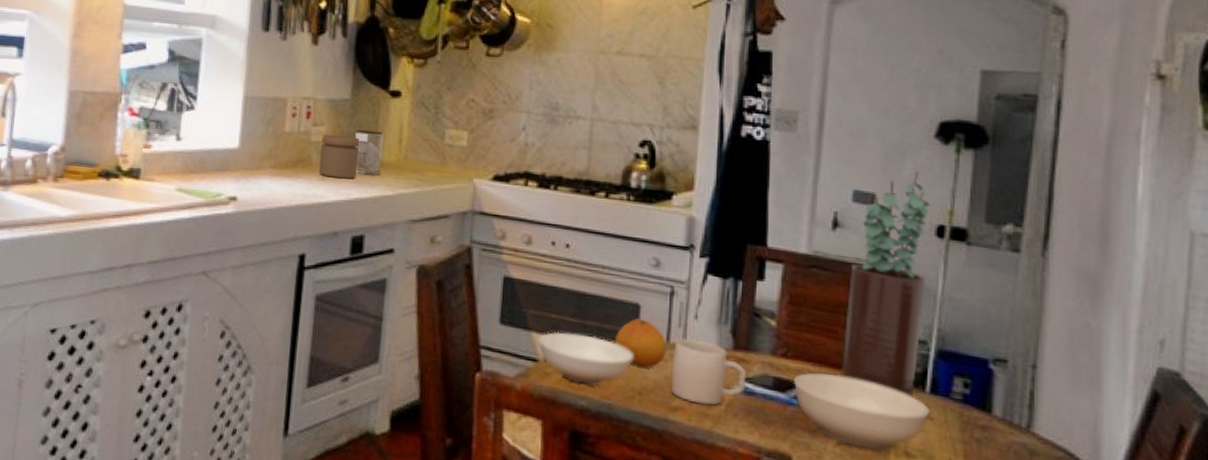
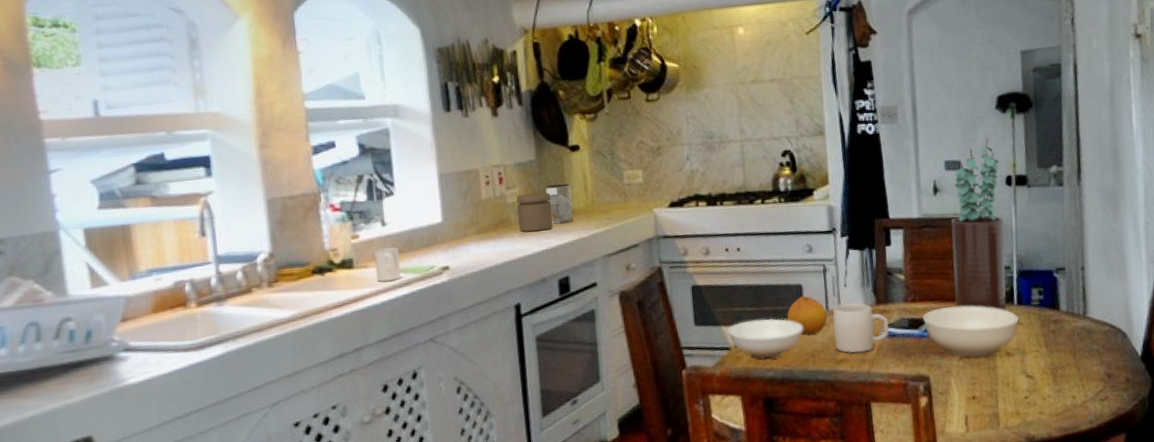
cup: none [160,164,189,201] -> present [373,247,401,282]

